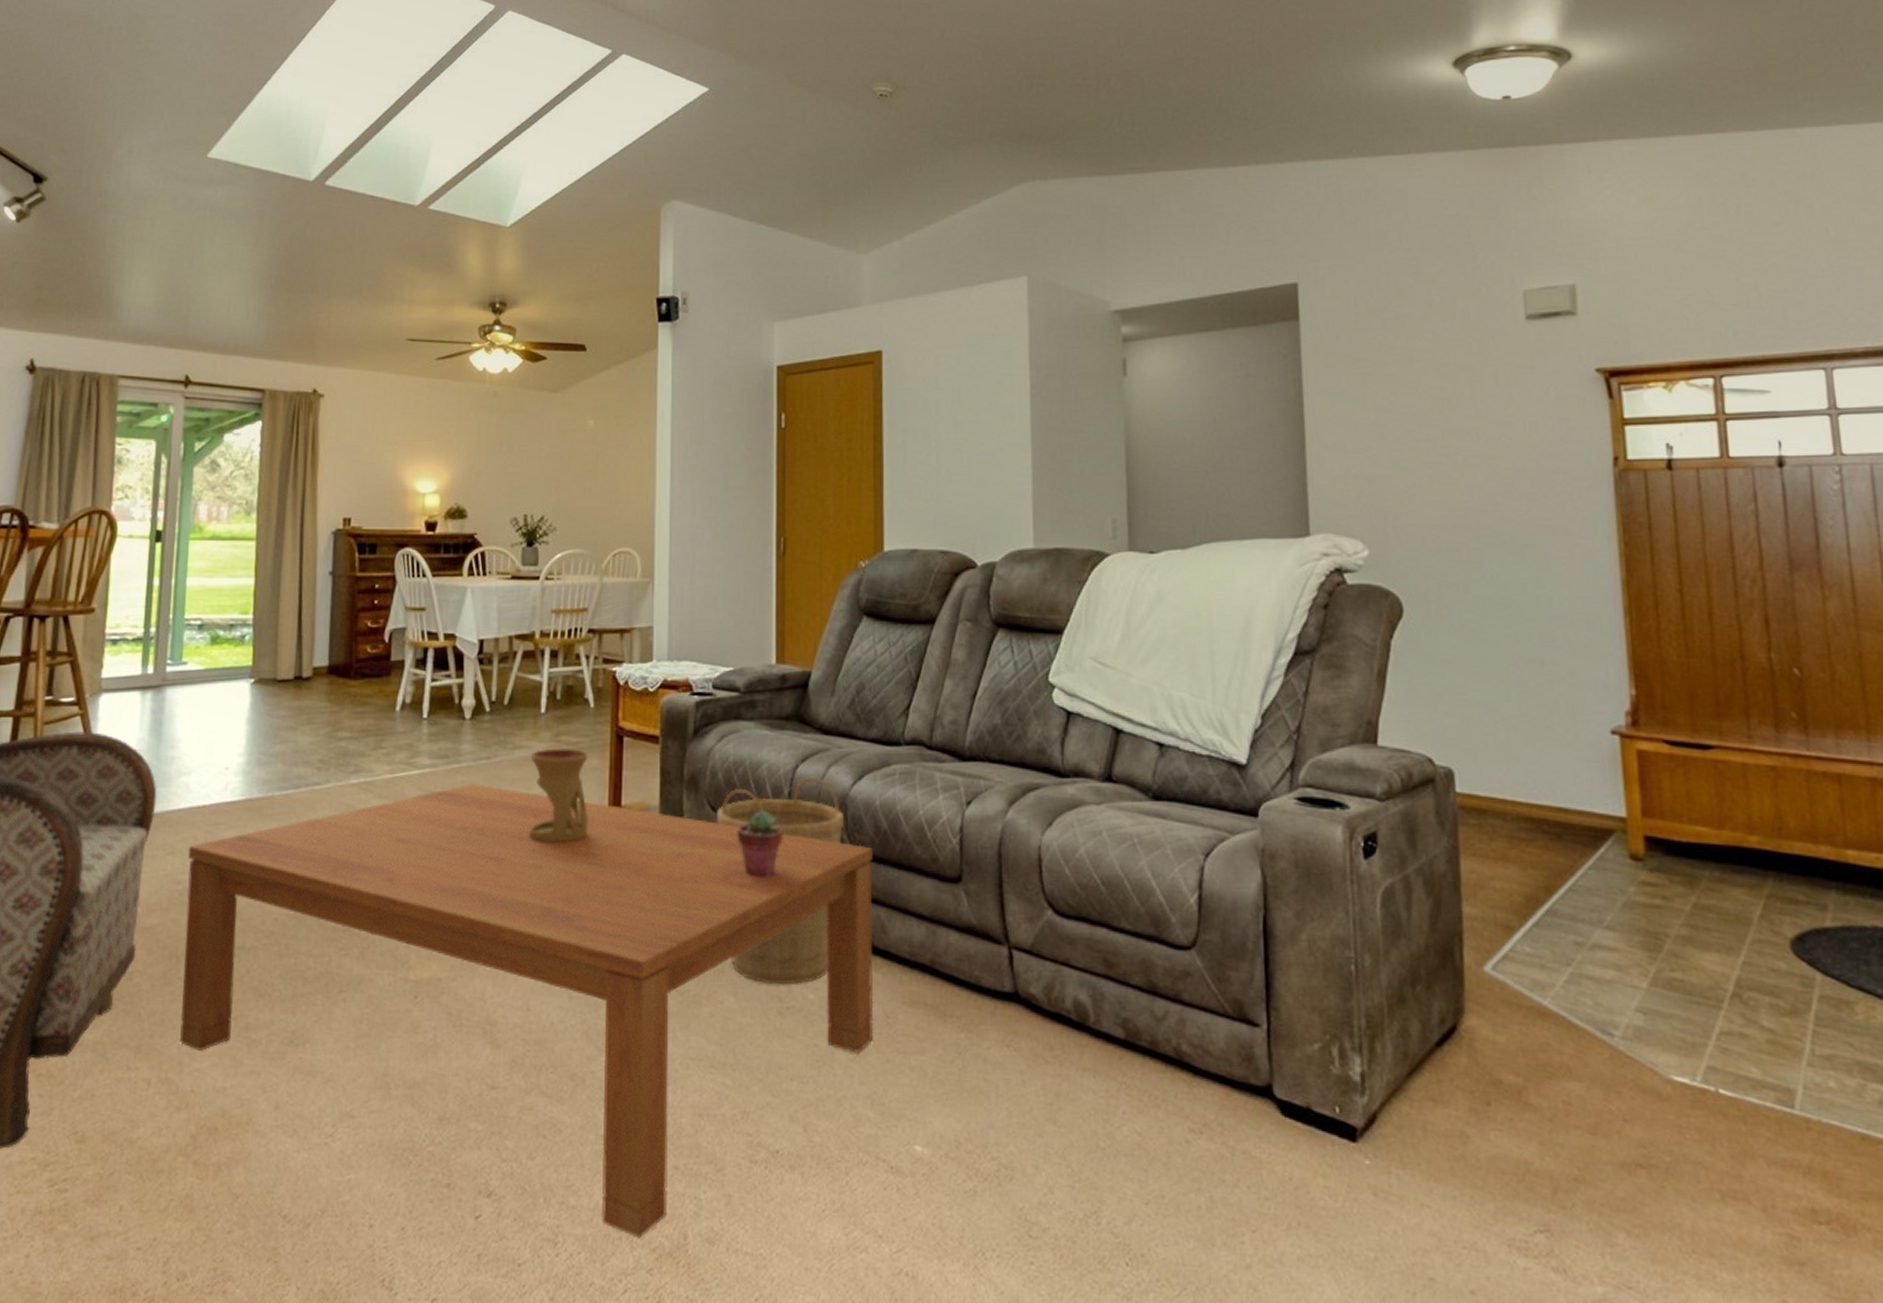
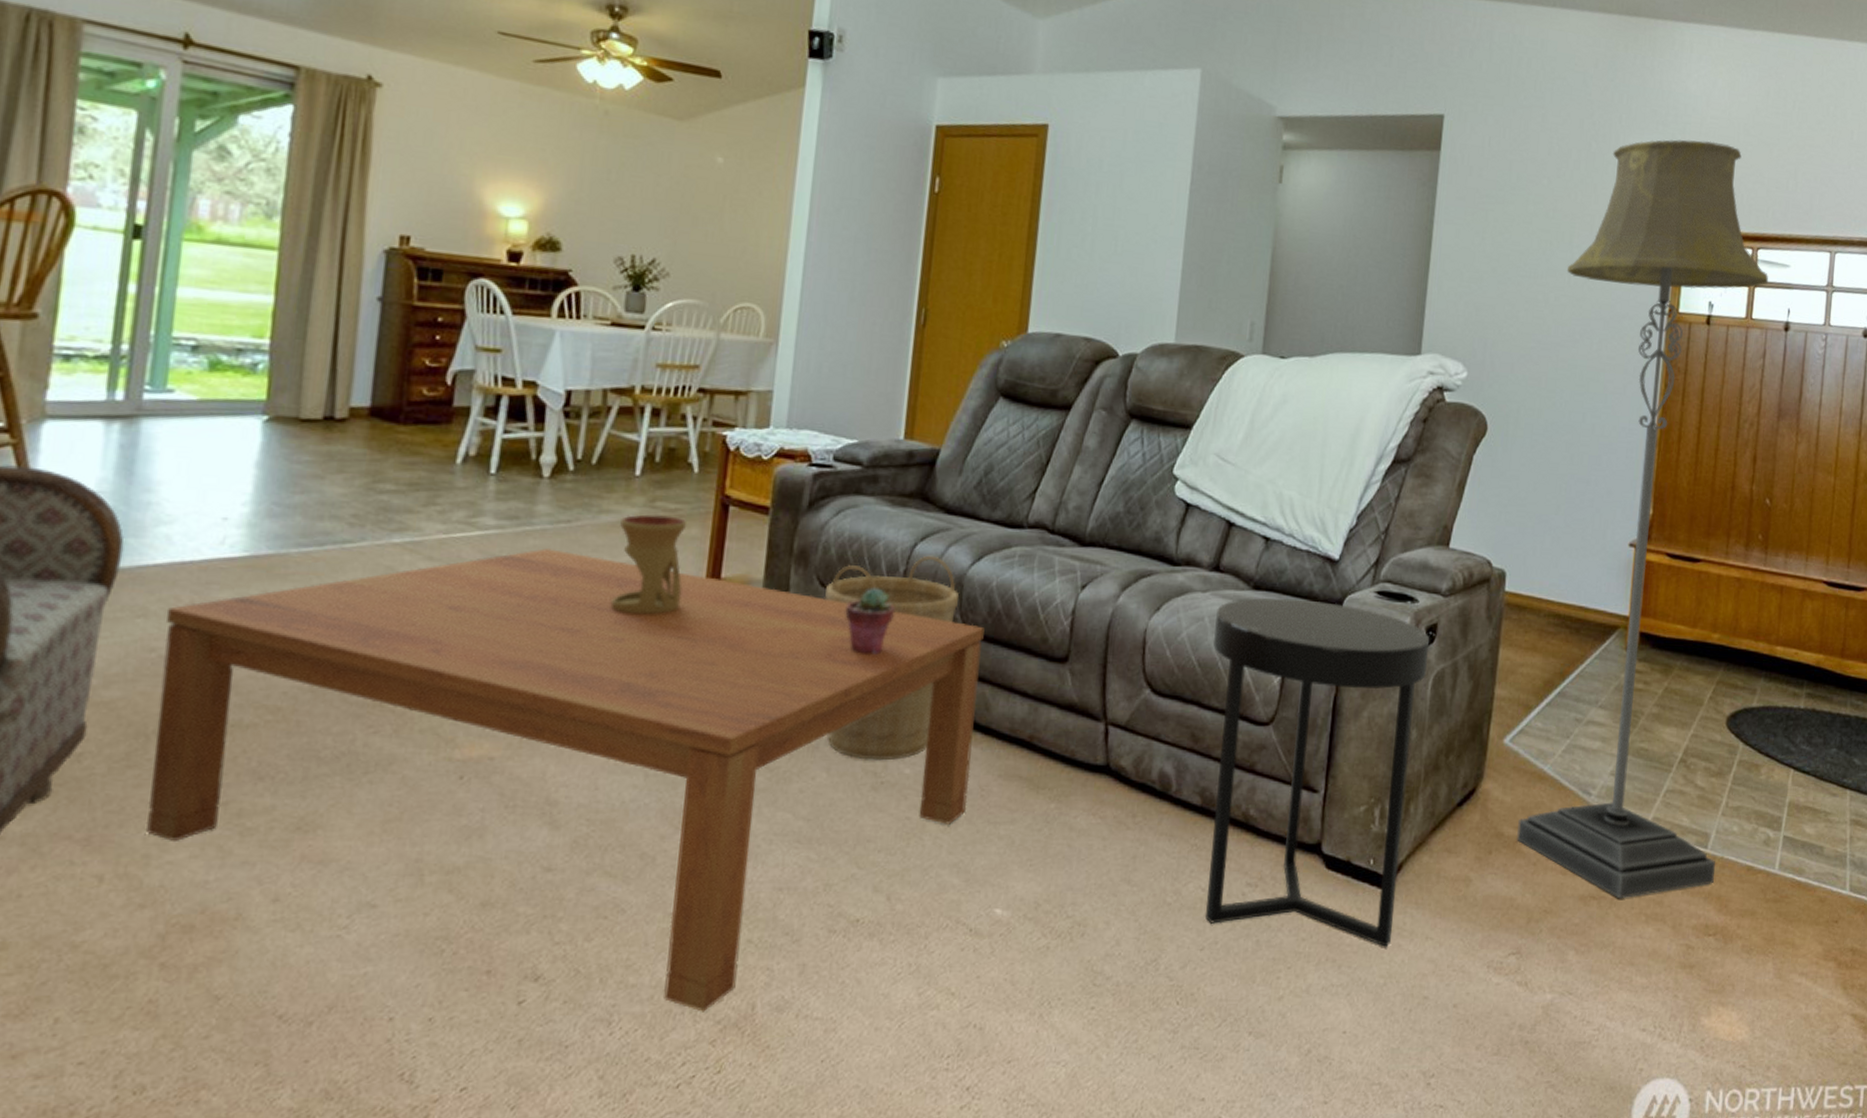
side table: none [1115,808,1377,1213] -> present [1206,597,1430,947]
floor lamp: none [1473,265,1813,1169] -> present [1517,139,1769,899]

